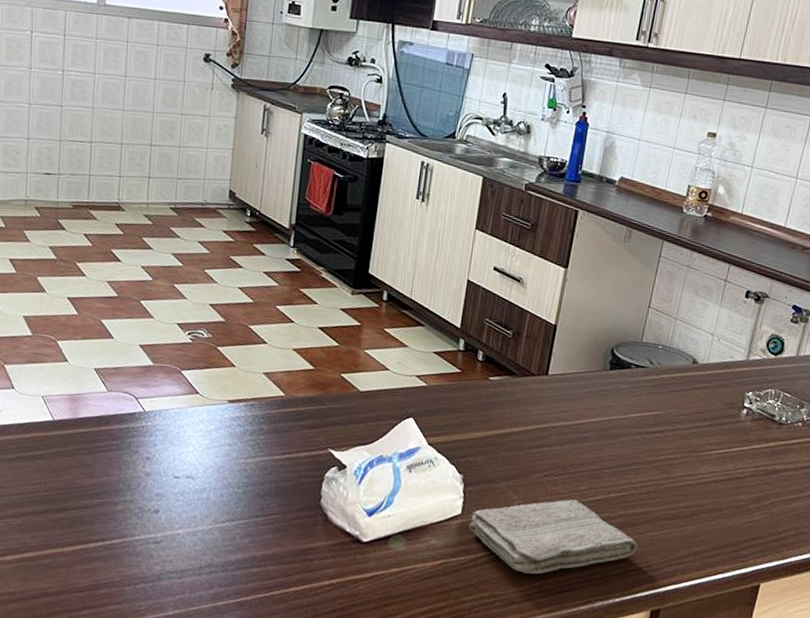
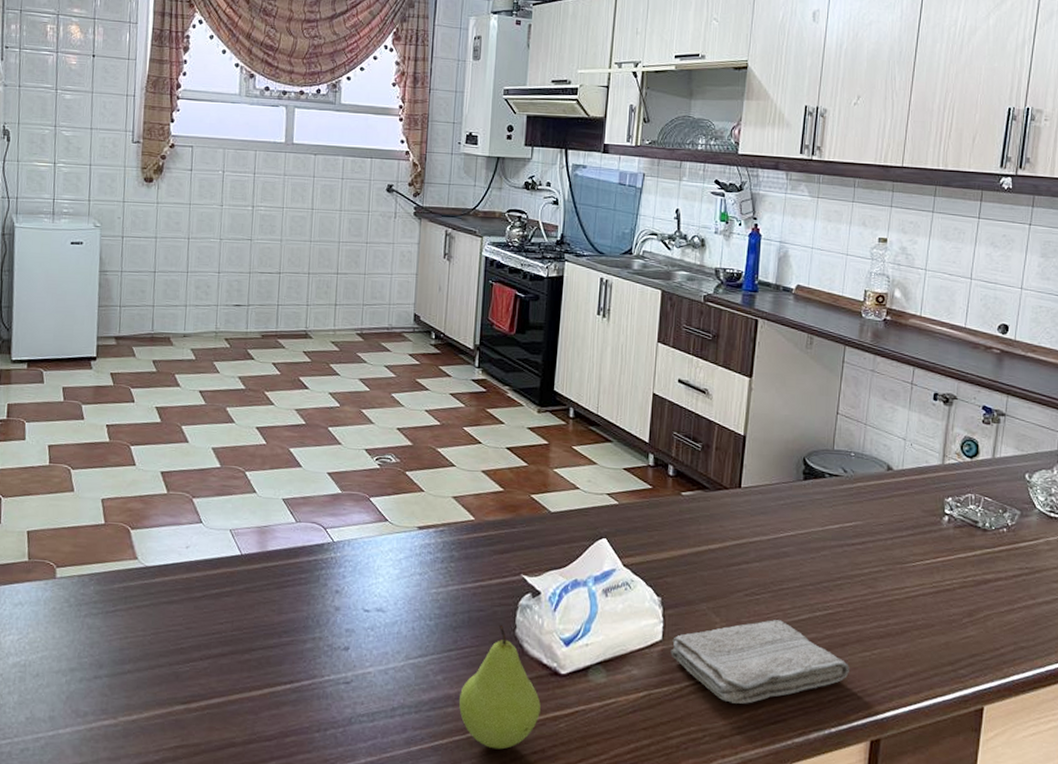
fruit: none [263,494,342,607] -> present [458,624,541,750]

